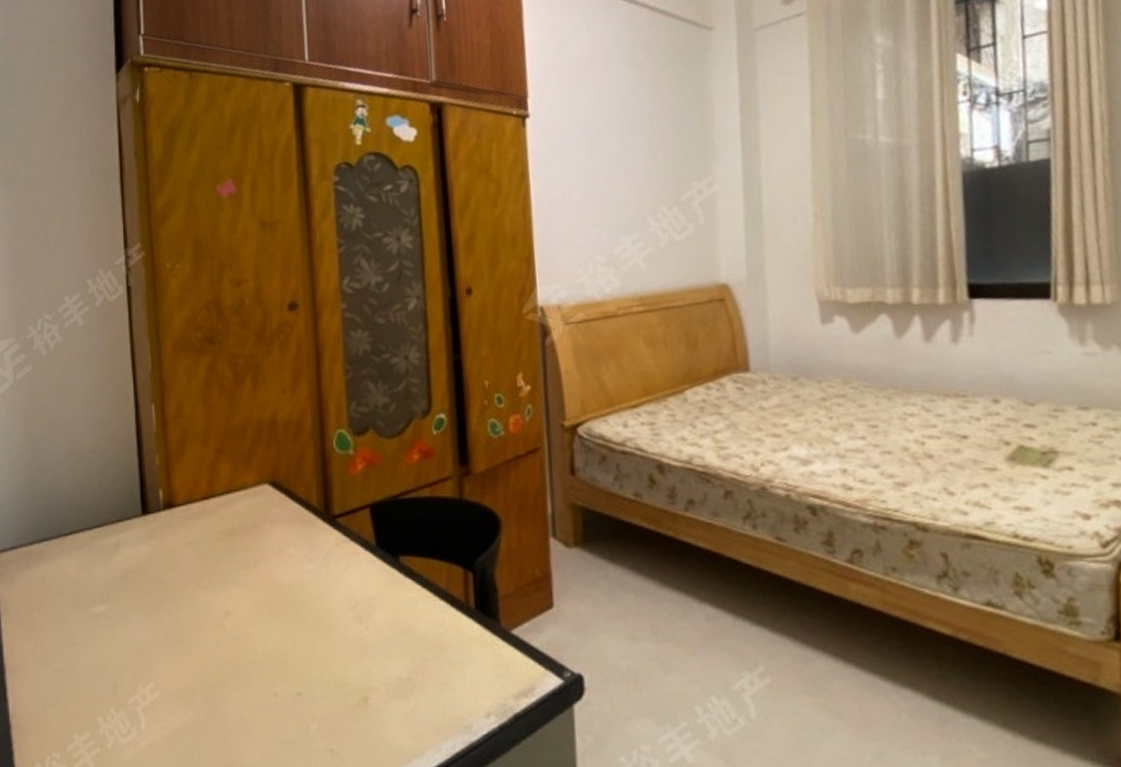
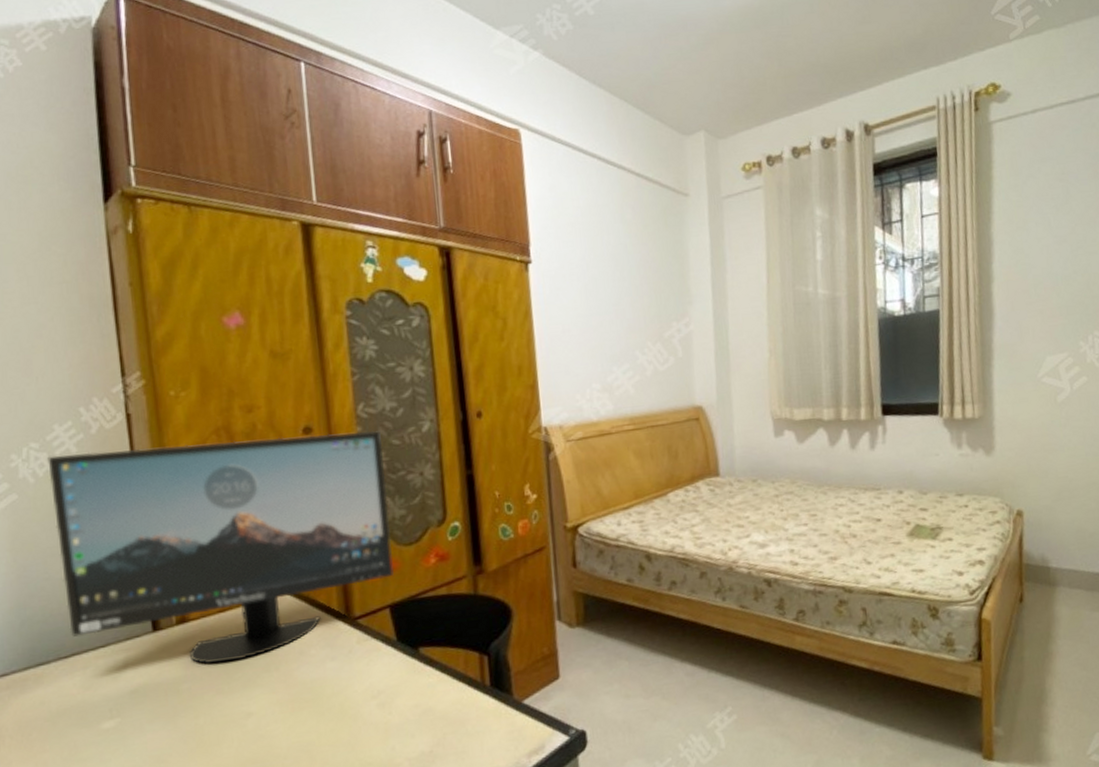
monitor: none [58,307,375,555] -> present [47,430,394,664]

